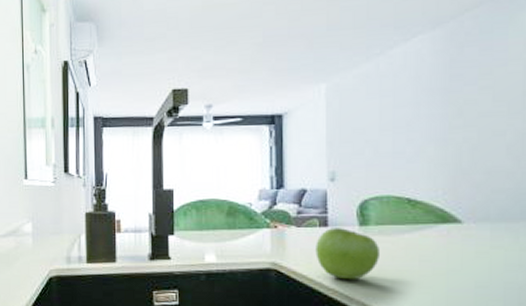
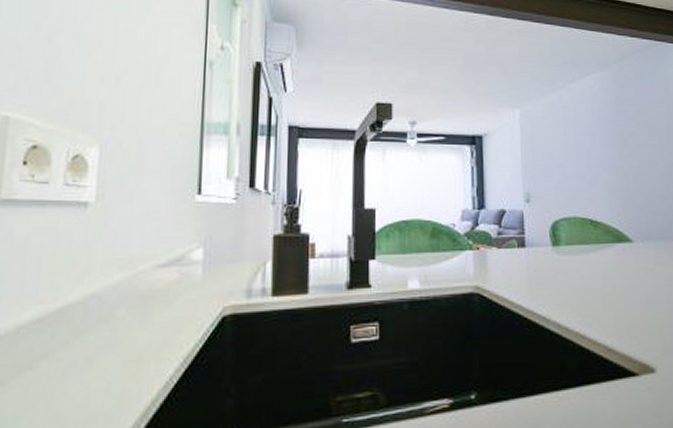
fruit: present [316,228,379,280] -> none [515,248,570,301]

